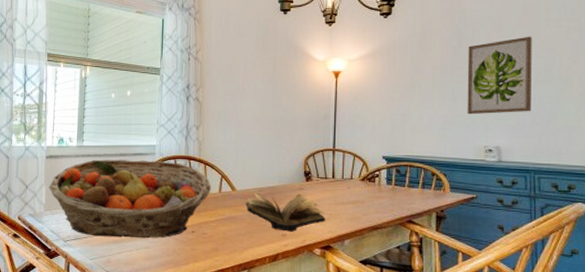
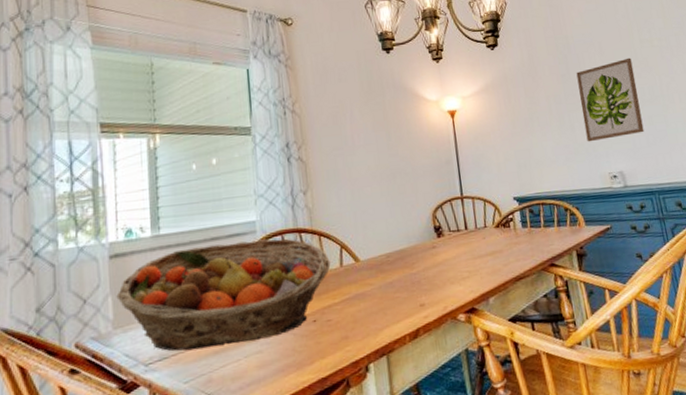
book: present [246,192,326,232] -> none [373,253,466,301]

